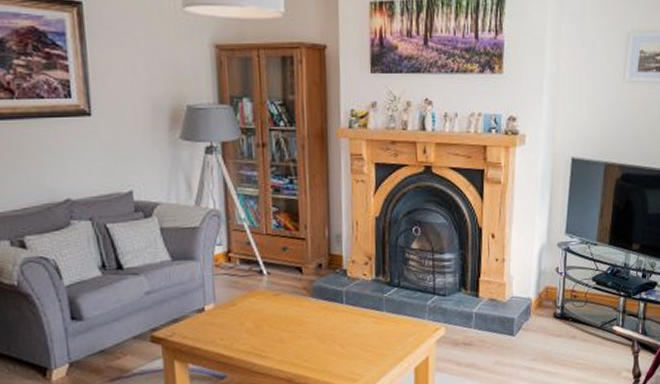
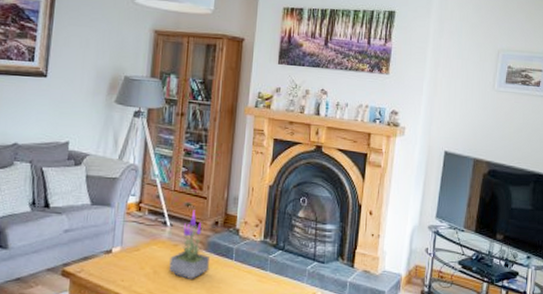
potted plant: none [272,254,317,330] -> present [169,210,209,279]

